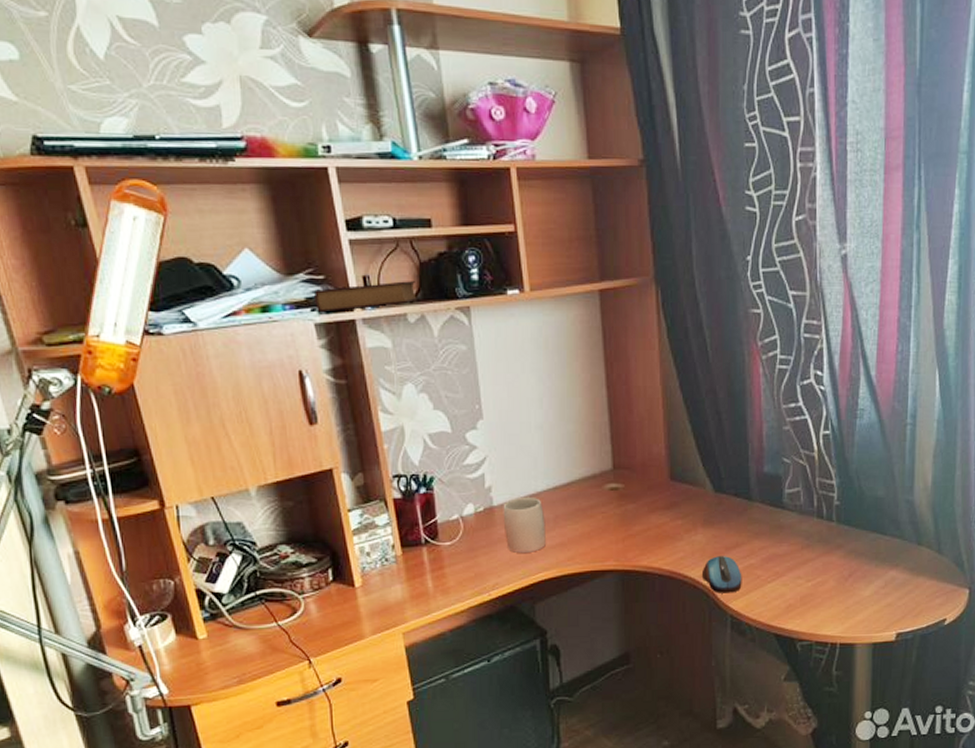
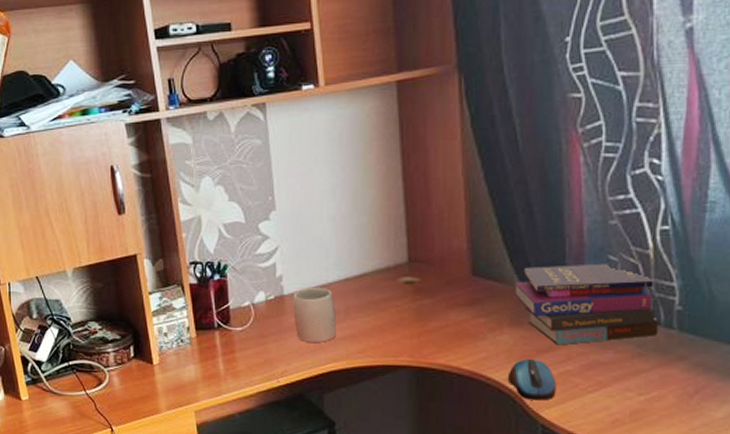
book: present [314,281,419,313] -> none [126,81,218,114]
books: none [706,465,822,542] -> present [514,263,659,345]

